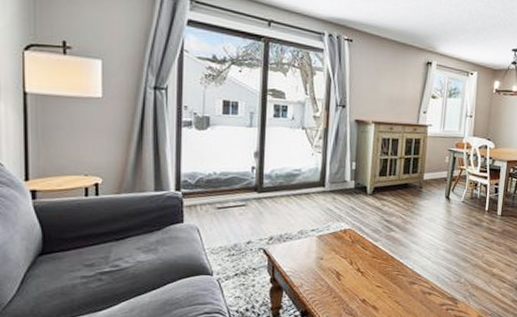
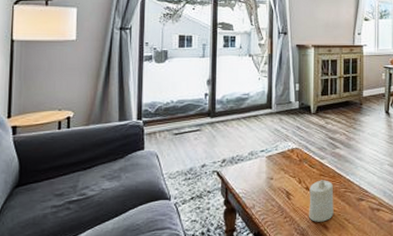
candle: none [358,262,386,303] -> present [309,180,334,222]

